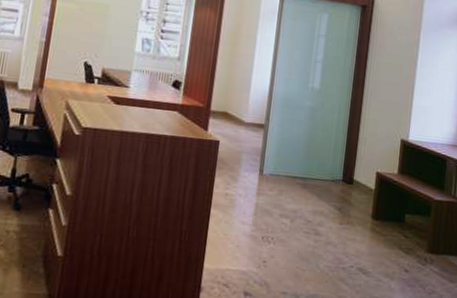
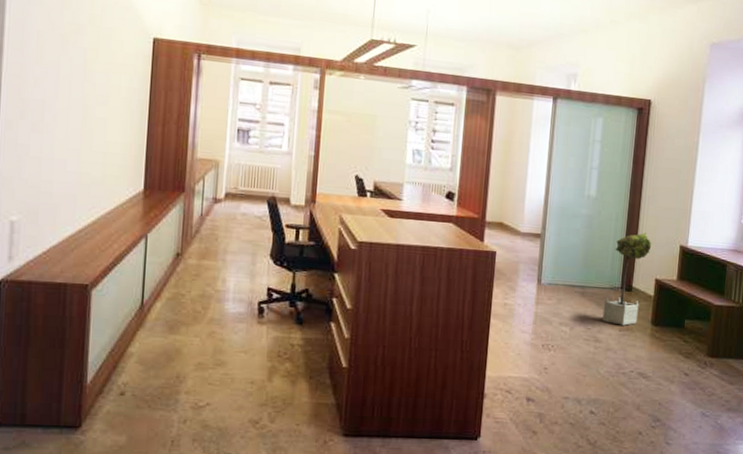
potted tree: none [323,125,374,219] -> present [602,232,652,326]

